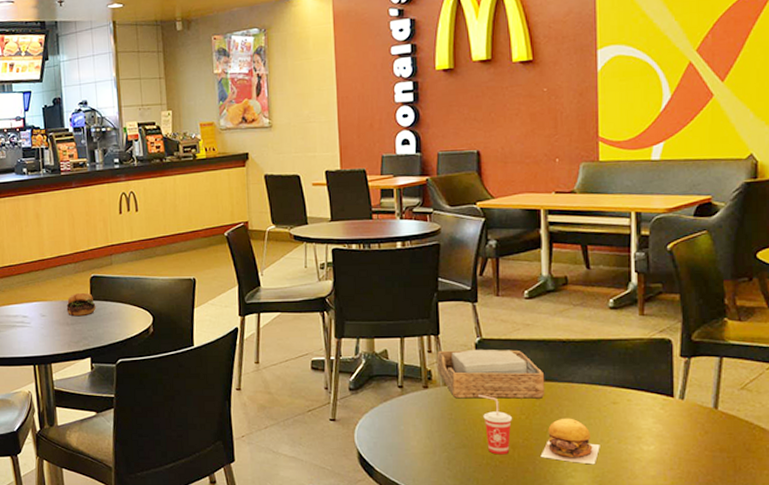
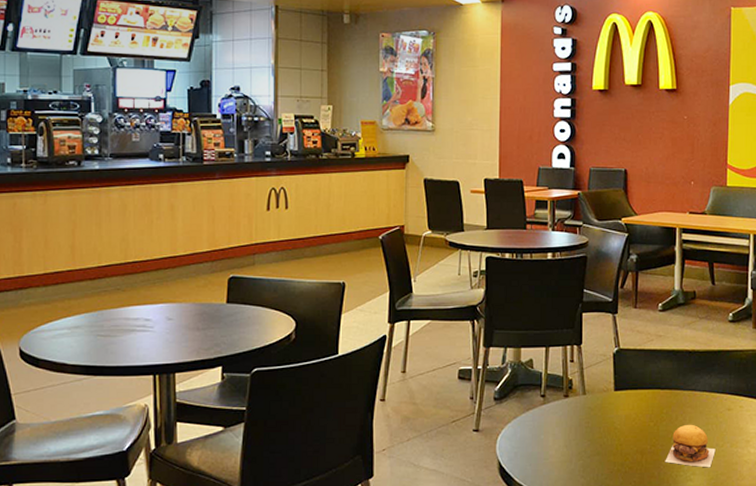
hamburger: present [66,293,96,317] -> none [198,295,233,321]
napkin holder: present [437,350,545,399] -> none [578,359,672,407]
beverage cup: present [478,394,512,455] -> none [614,402,642,461]

